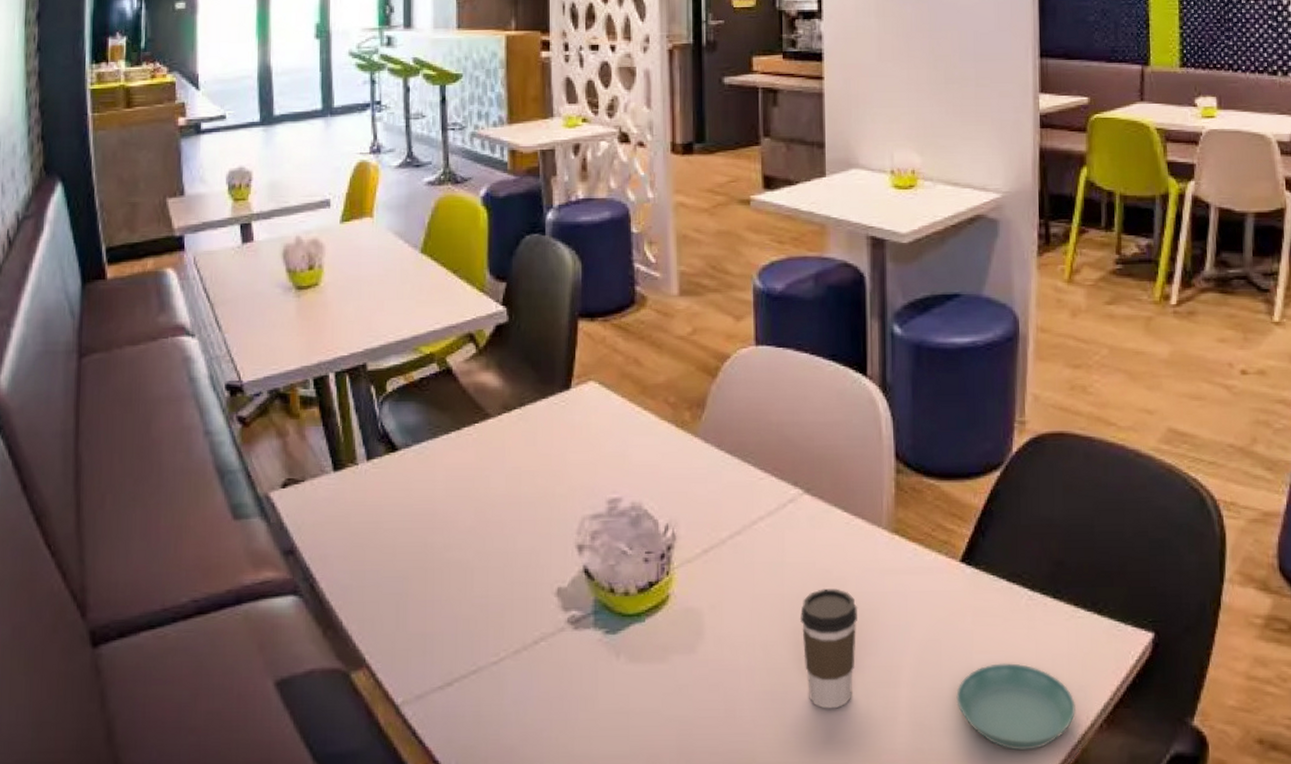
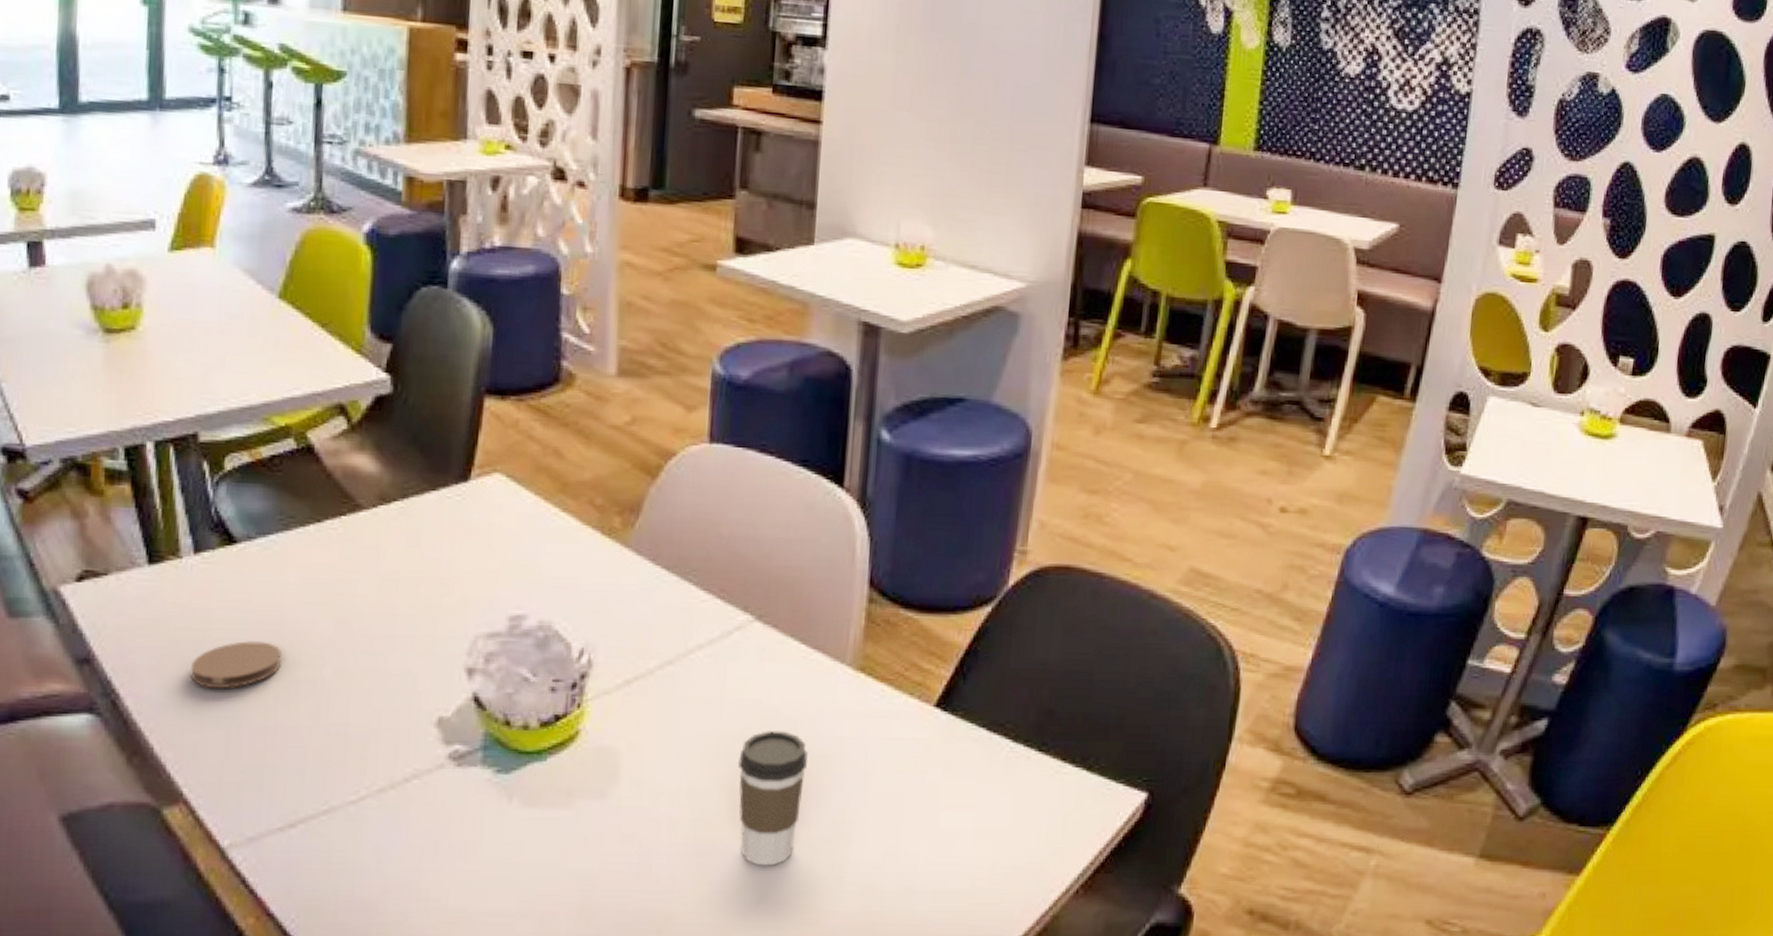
coaster: none [368,530,435,571] -> present [191,641,282,689]
saucer: present [956,663,1076,751] -> none [914,821,1051,916]

